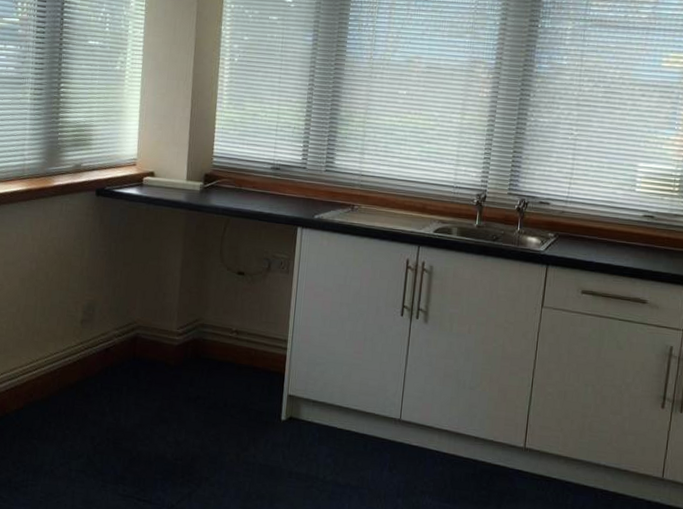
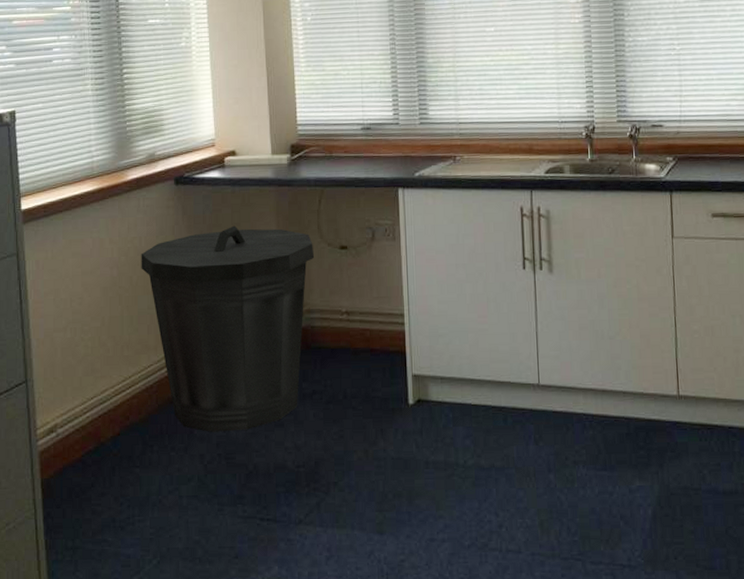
trash can: none [57,239,214,421] -> present [141,225,315,432]

